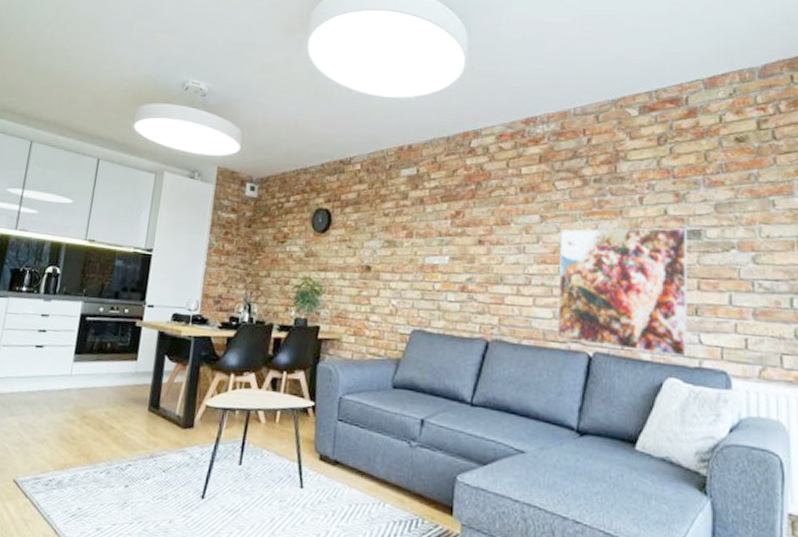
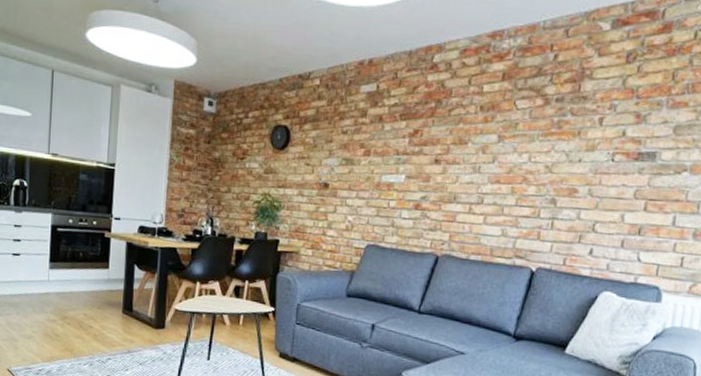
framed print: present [556,228,688,358] -> none [503,149,644,274]

